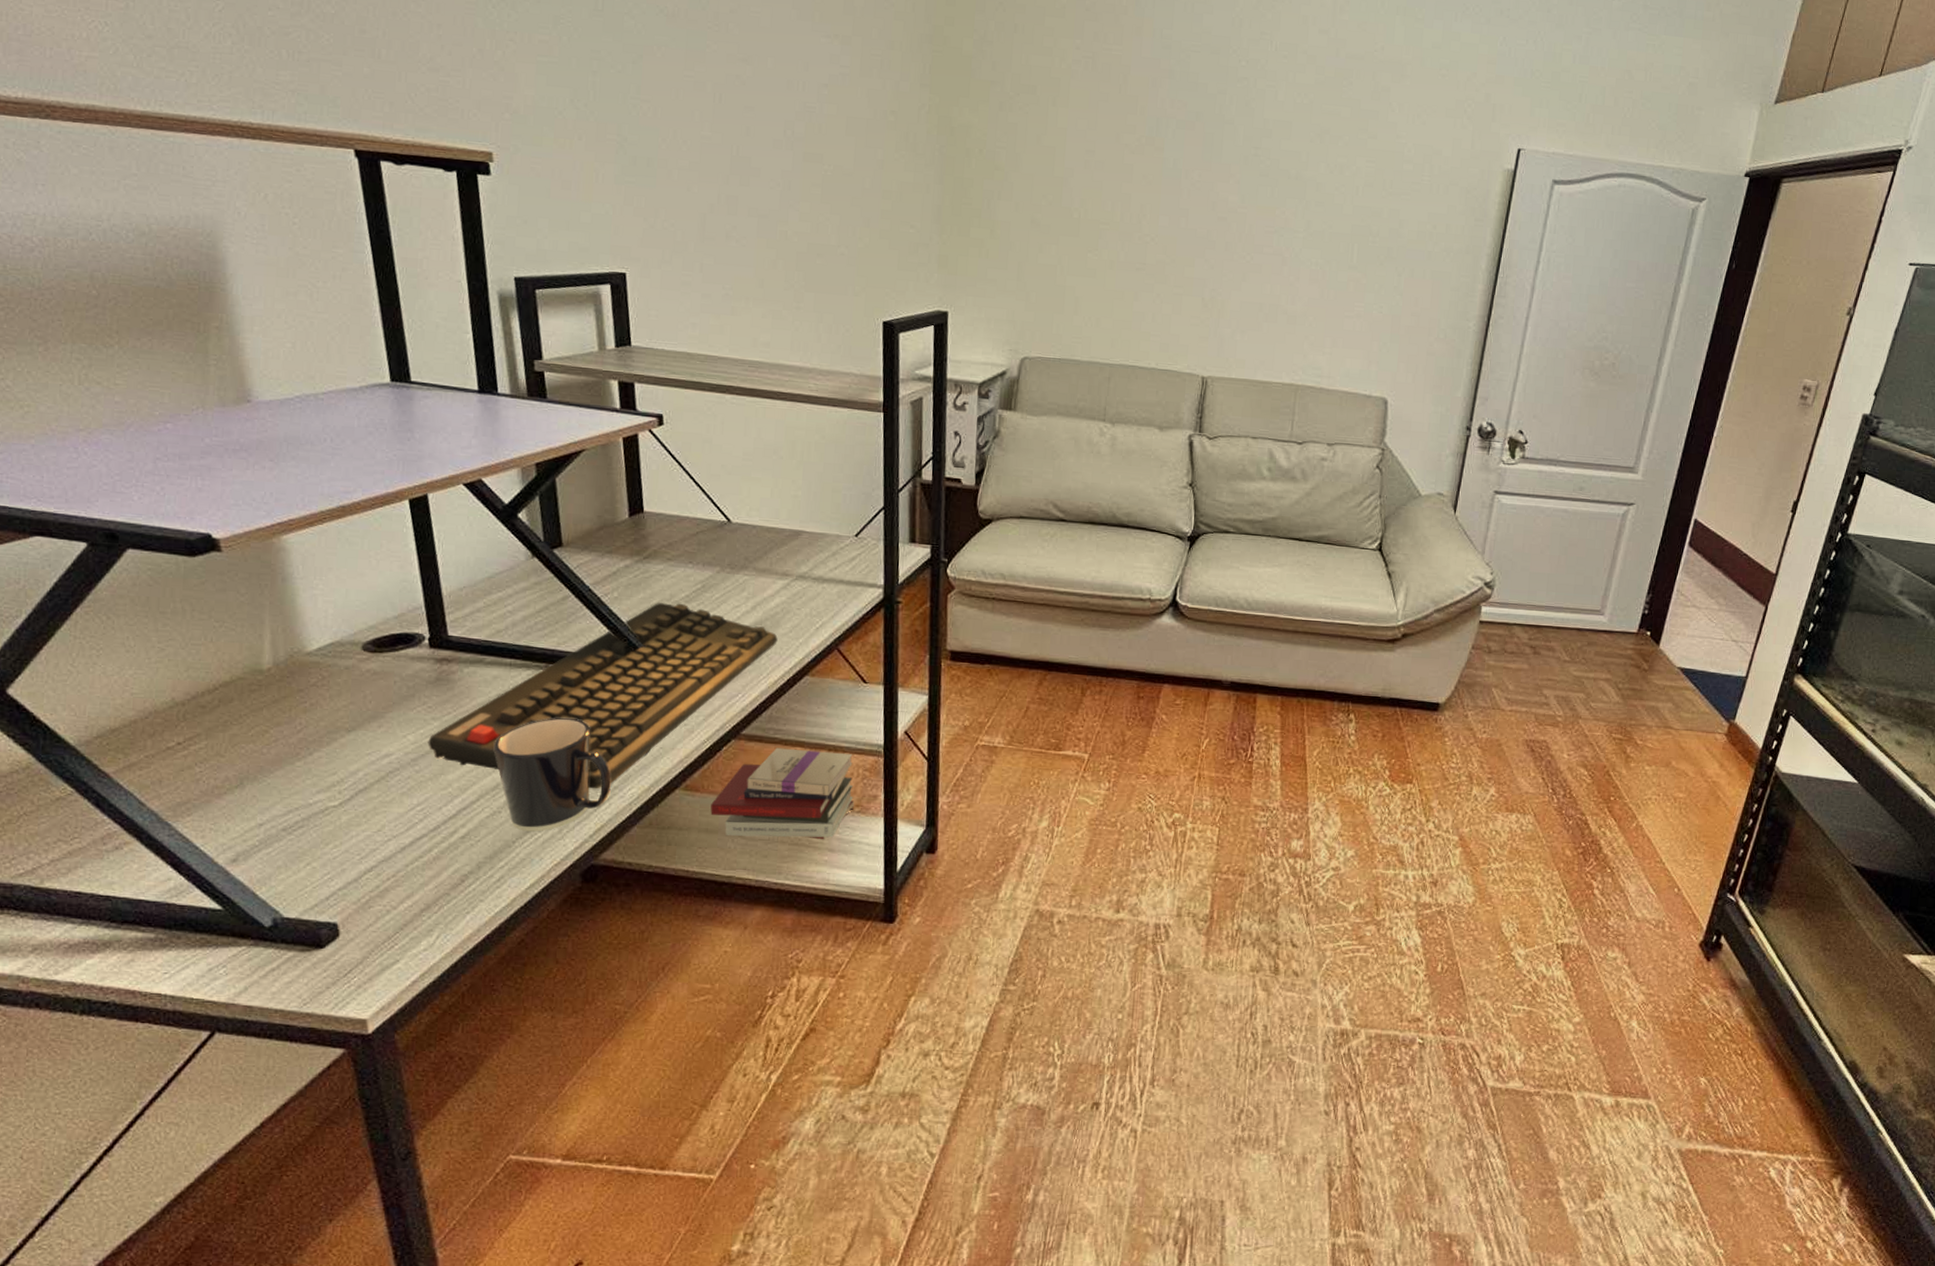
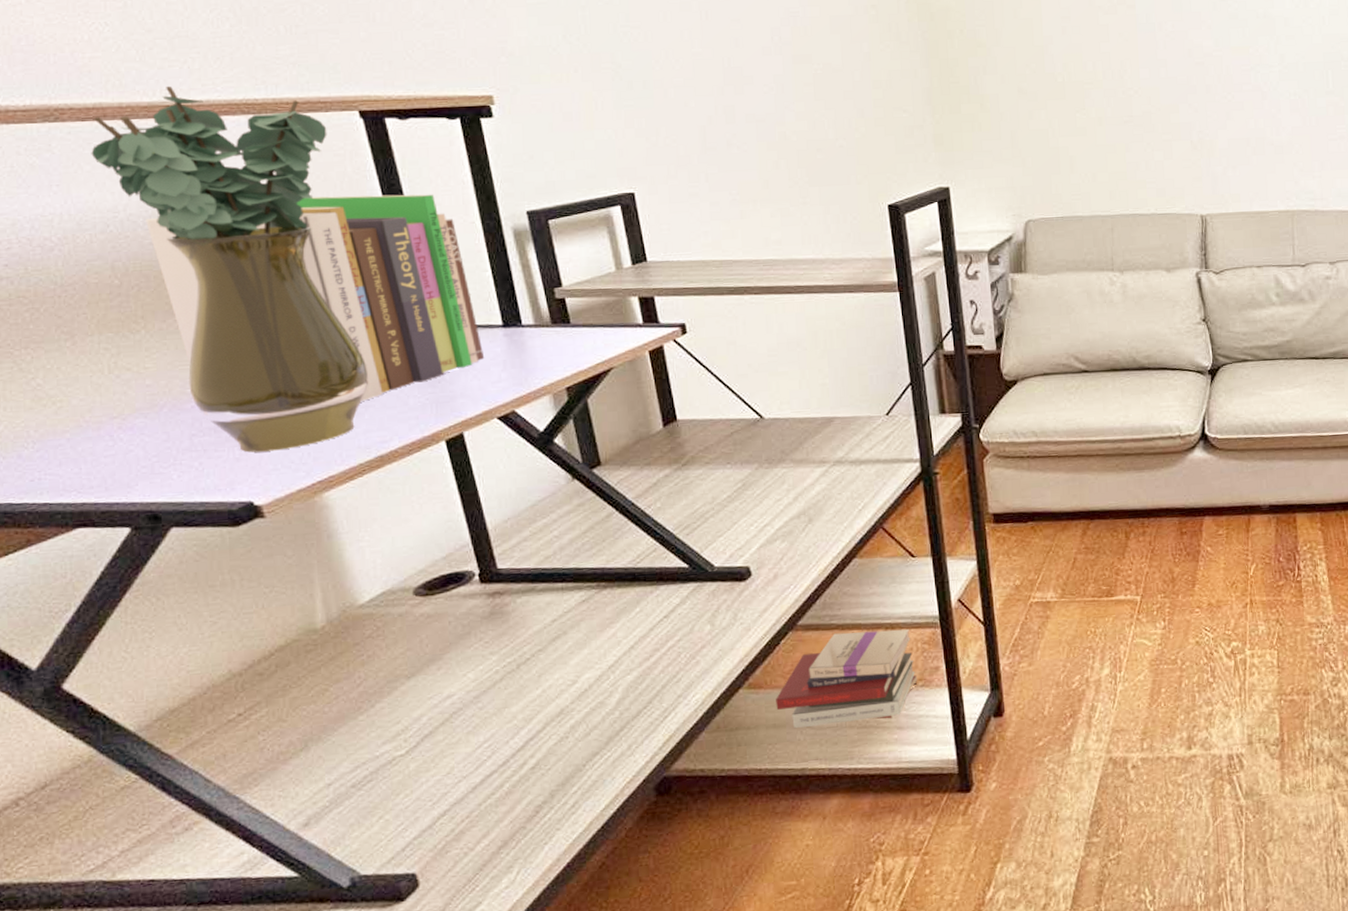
vase: none [79,96,338,486] -> present [91,85,368,453]
books: none [129,232,457,448] -> present [146,194,485,401]
computer keyboard: present [428,603,778,789] -> none [488,504,823,701]
mug: present [493,717,611,832] -> none [554,632,675,753]

